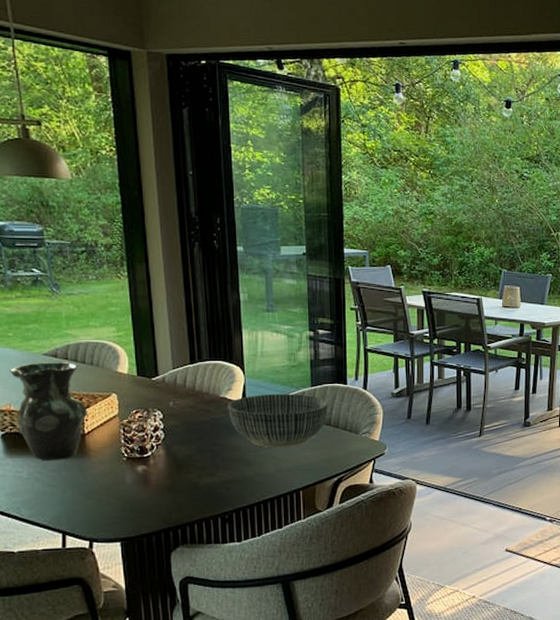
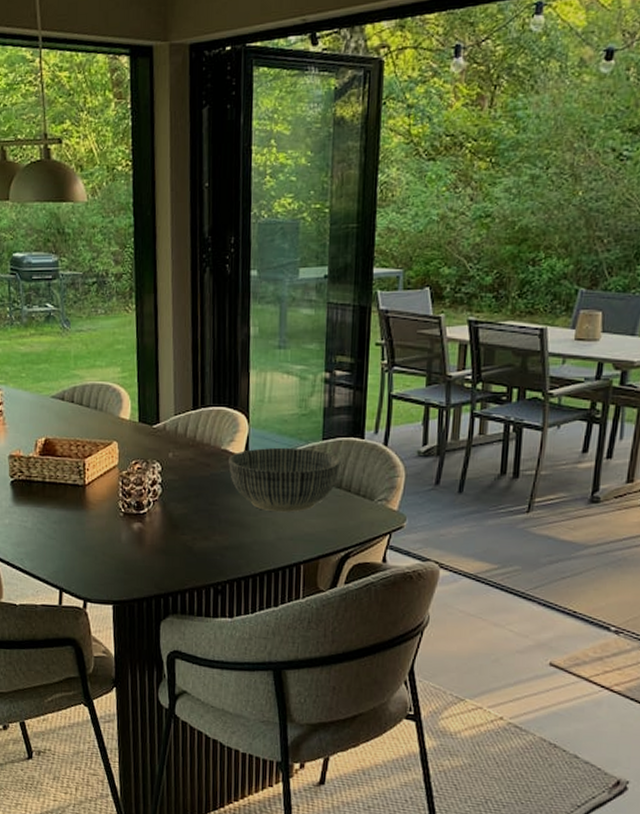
vase: present [9,362,88,460] -> none [21,405,90,511]

